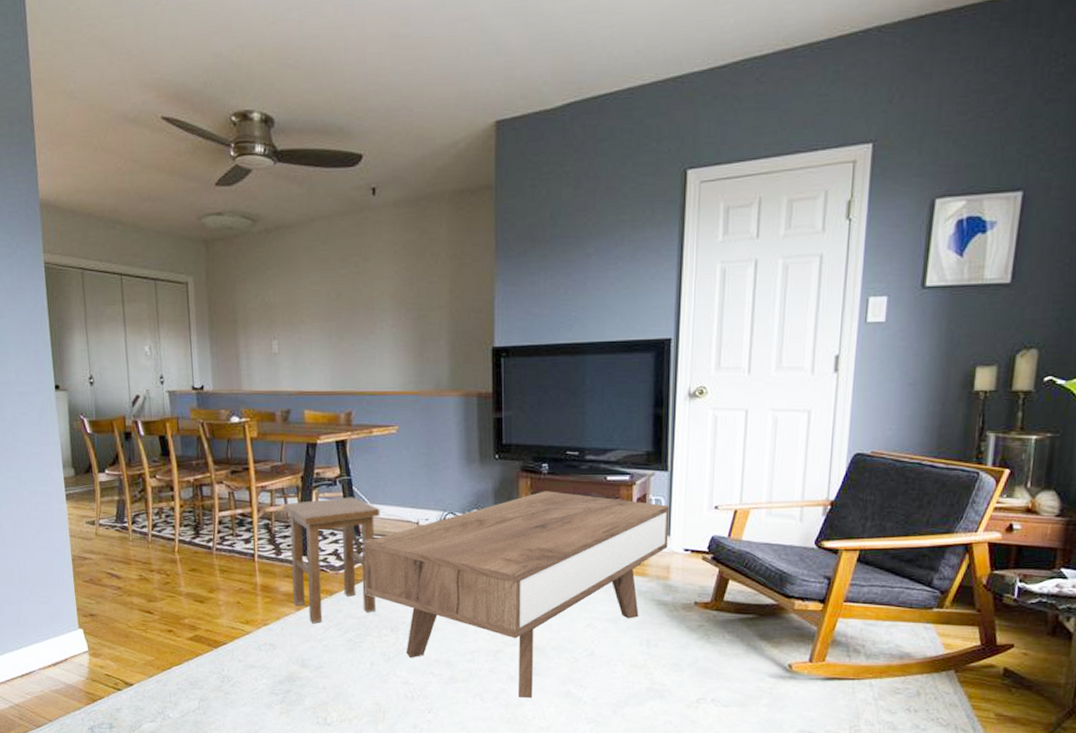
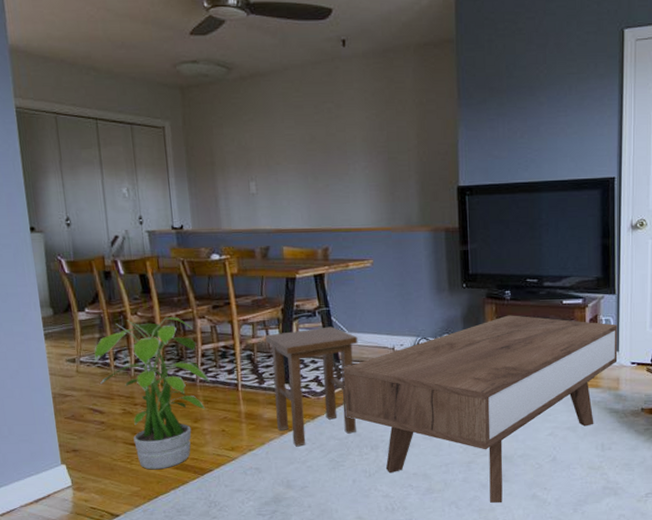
potted plant: none [112,481,226,640] -> present [94,317,210,470]

